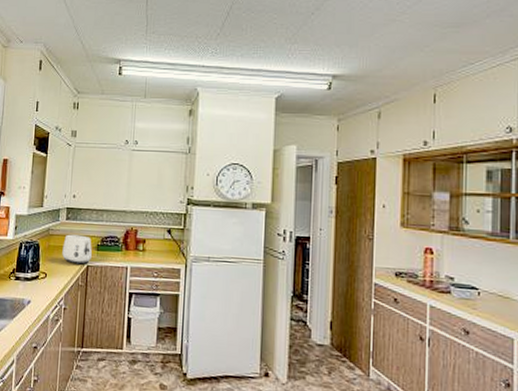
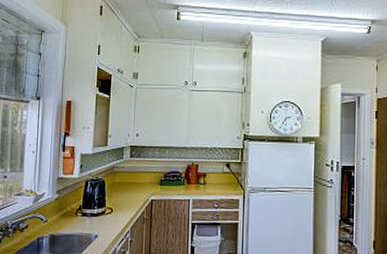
toaster: present [62,234,92,264] -> none [127,171,156,199]

